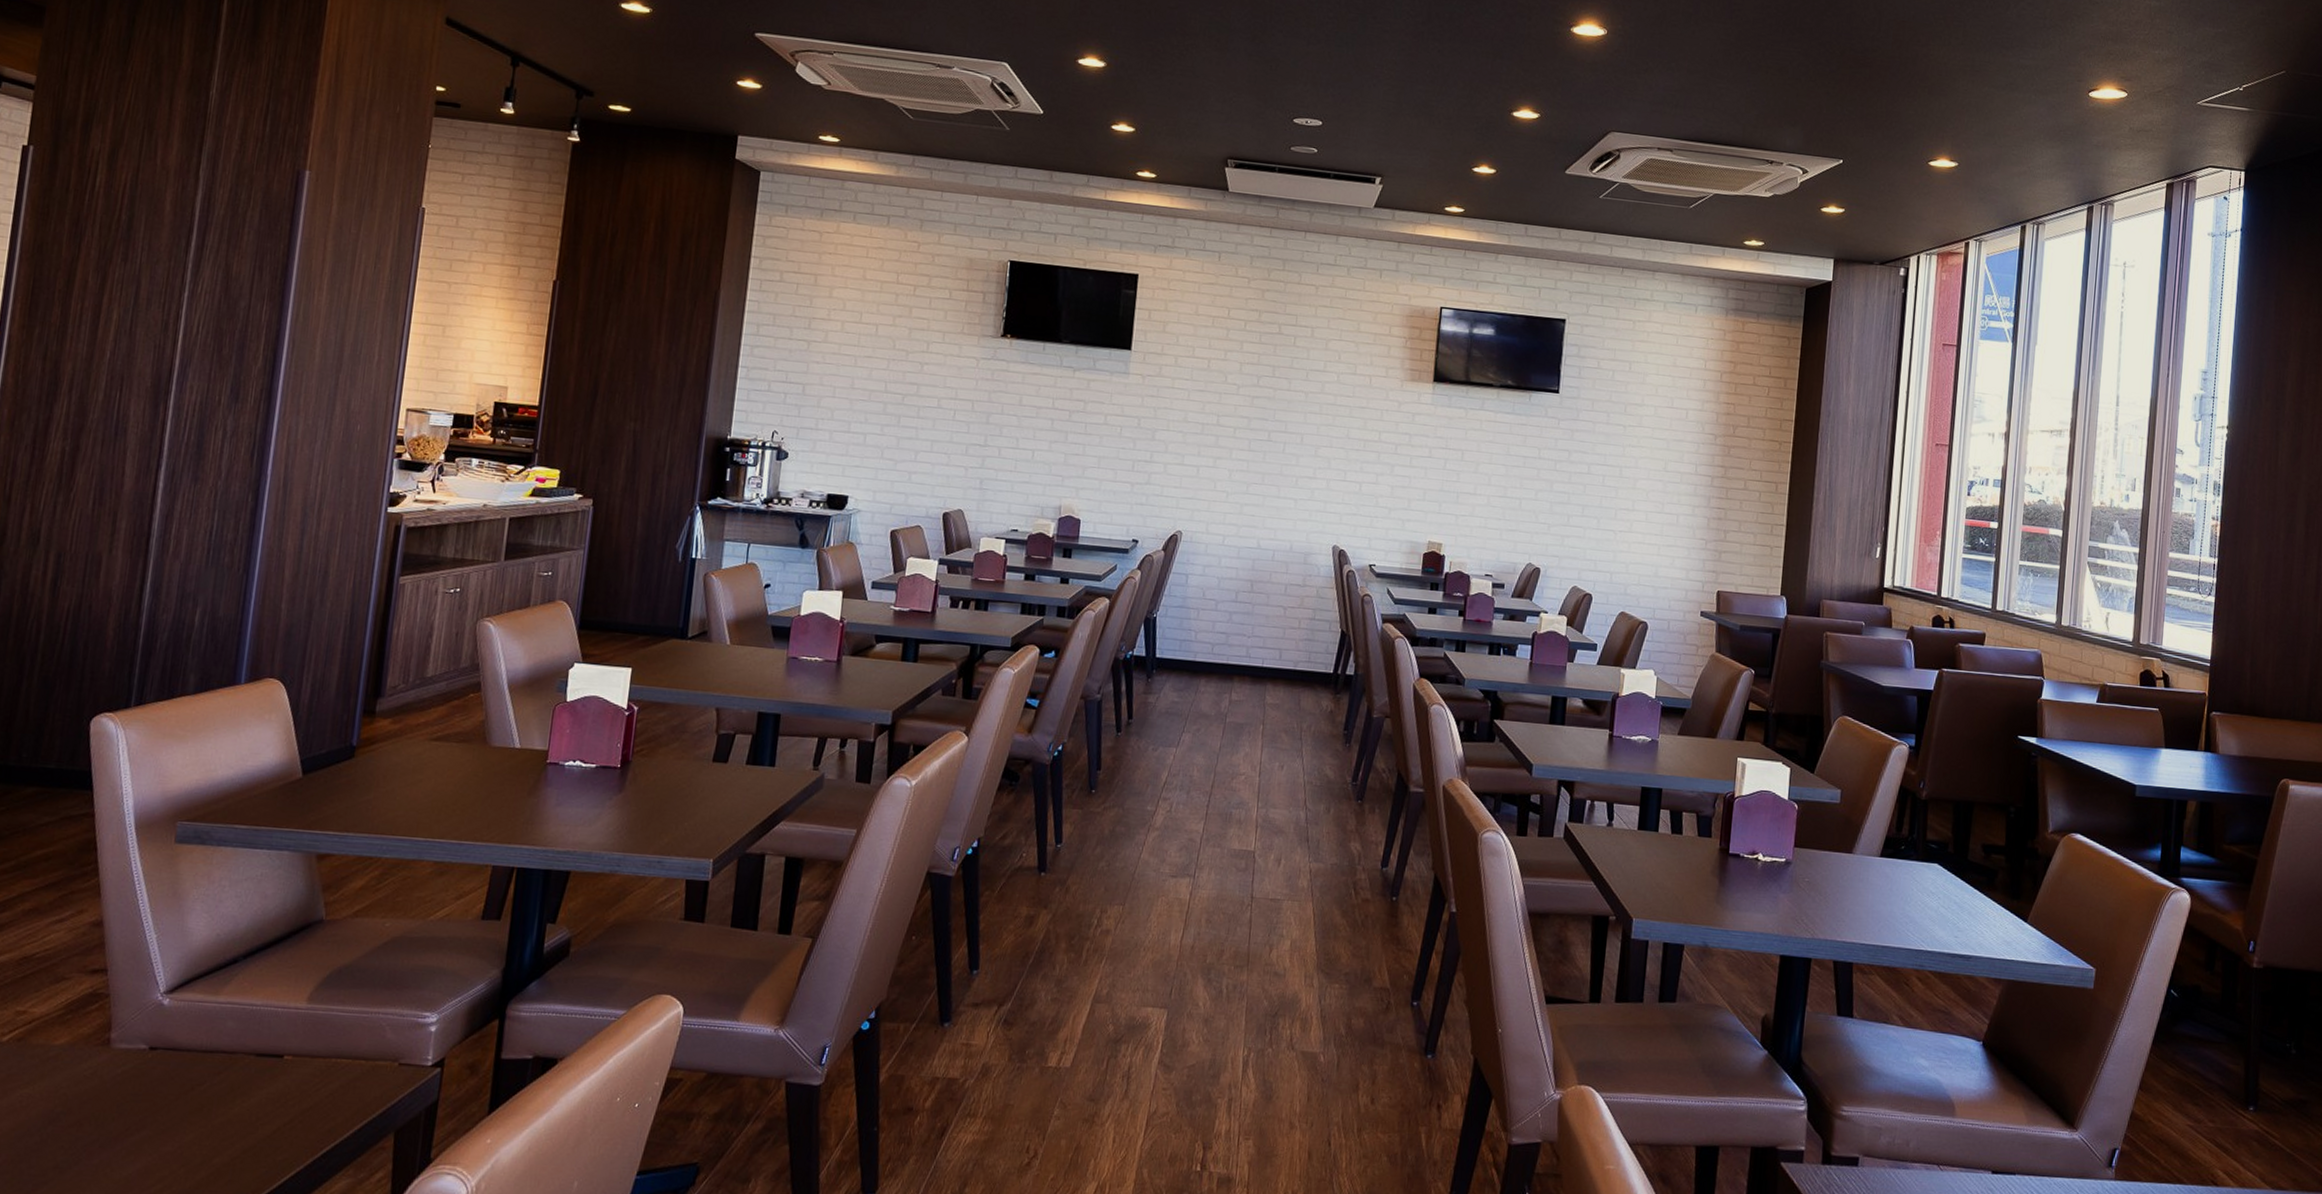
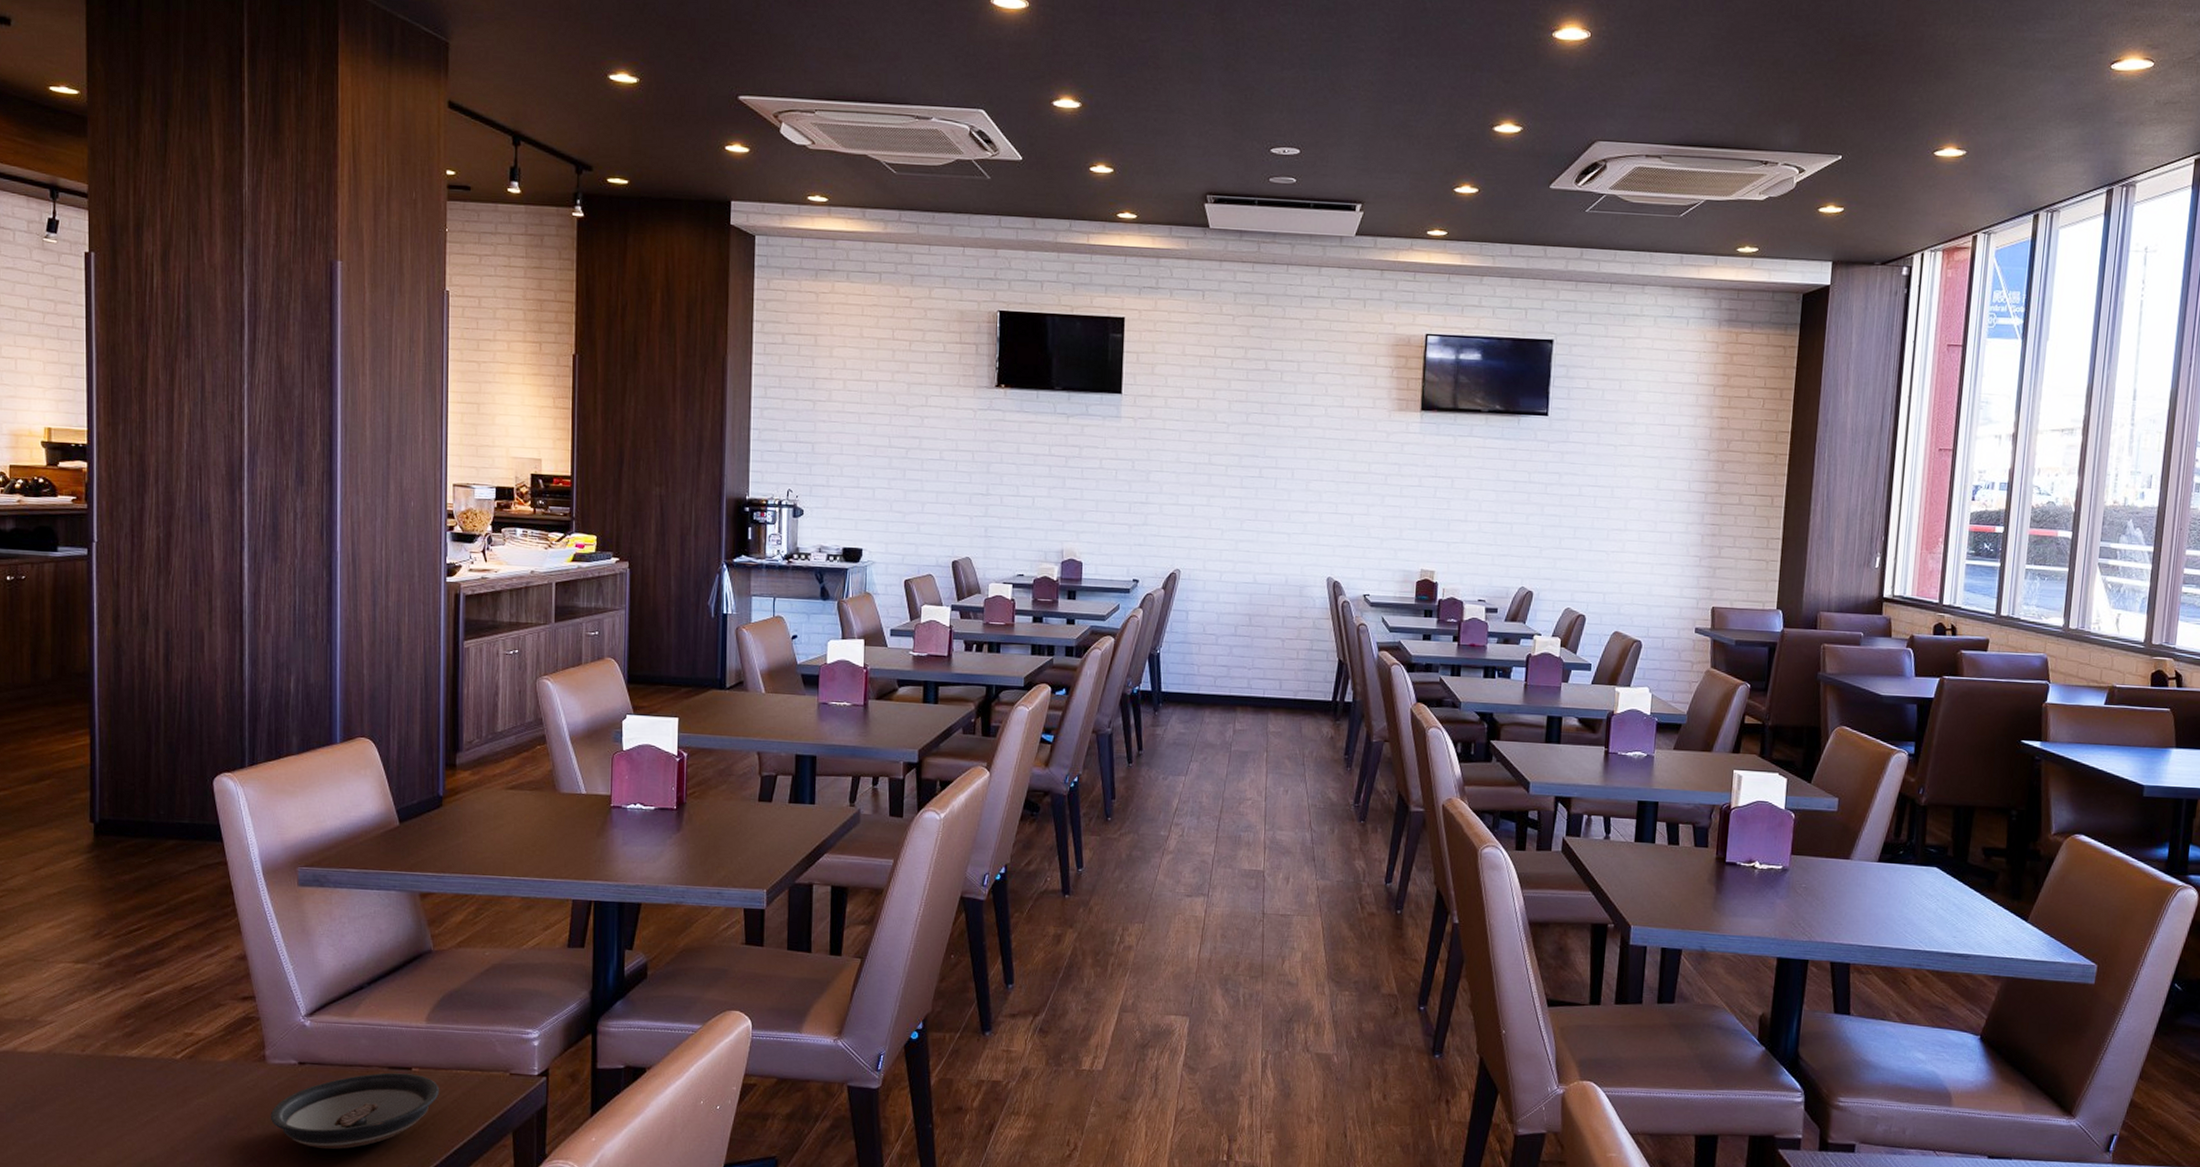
saucer: none [106,1060,314,1151] -> present [270,1072,439,1150]

